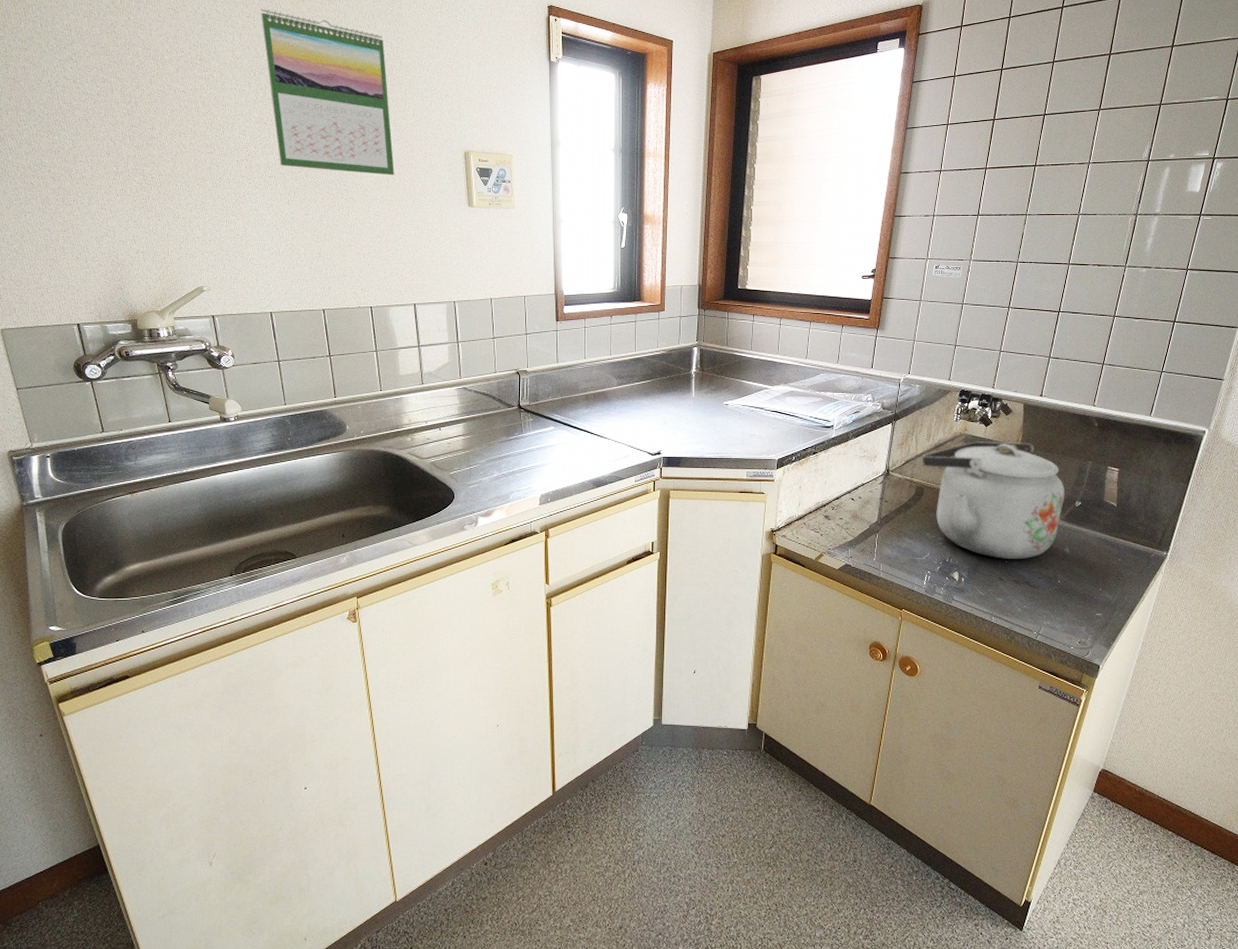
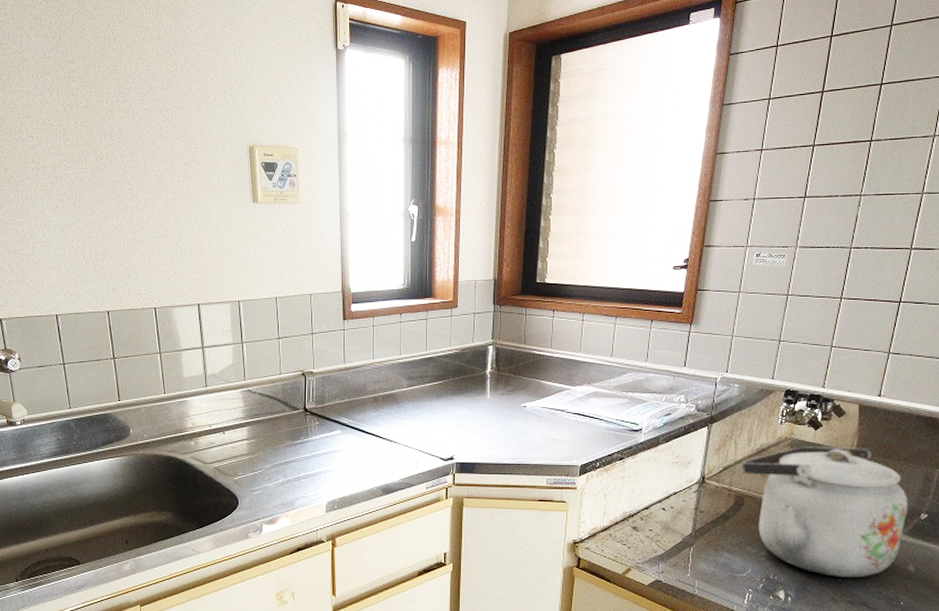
calendar: present [261,9,395,176] -> none [48,9,179,173]

